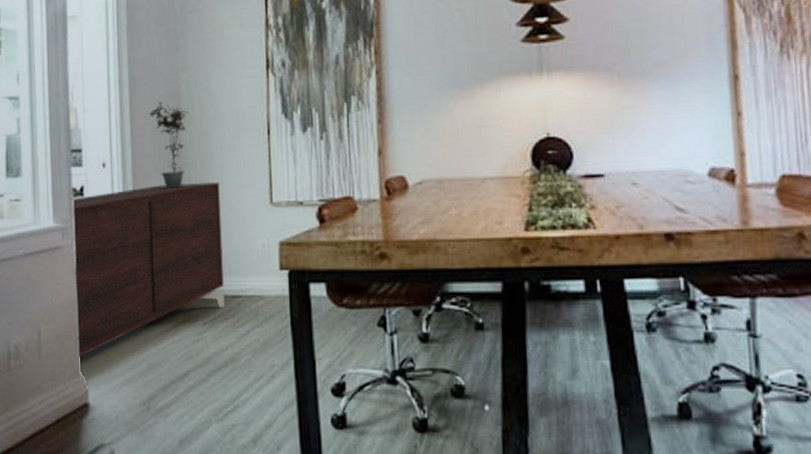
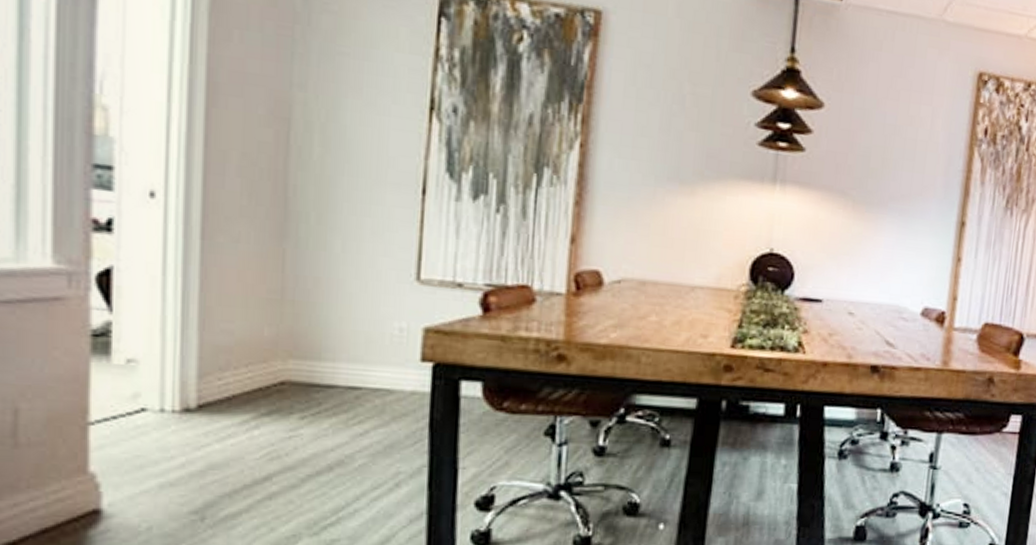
sideboard: present [71,182,225,359] -> none [84,233,343,451]
potted plant: present [150,102,189,188] -> none [238,123,304,242]

